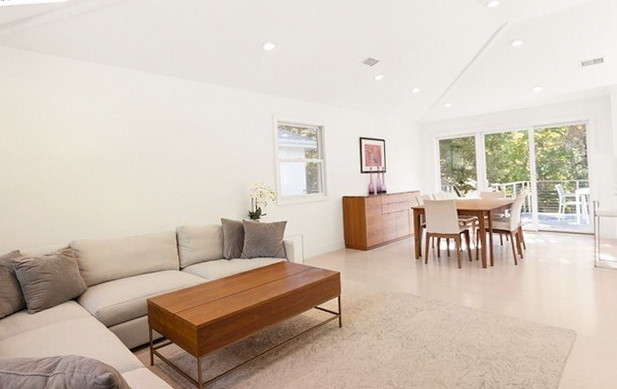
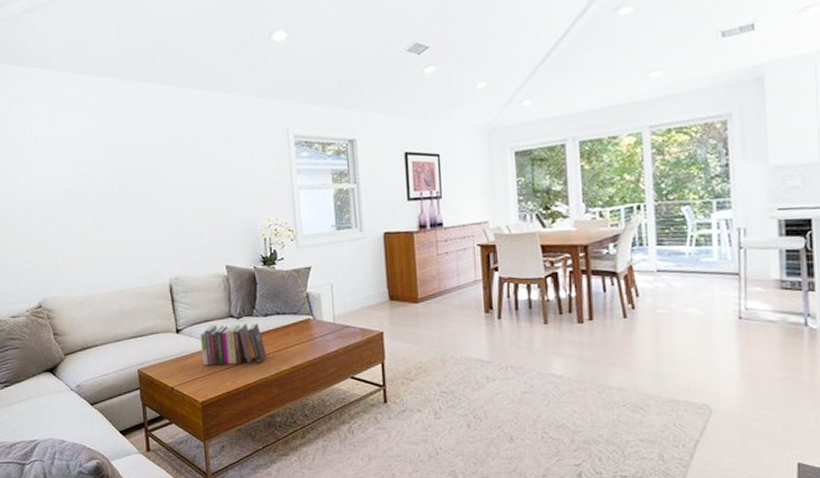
books: none [198,263,250,297] -> present [200,322,266,366]

